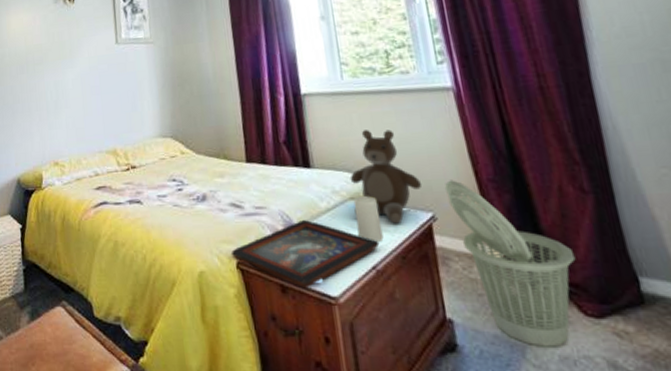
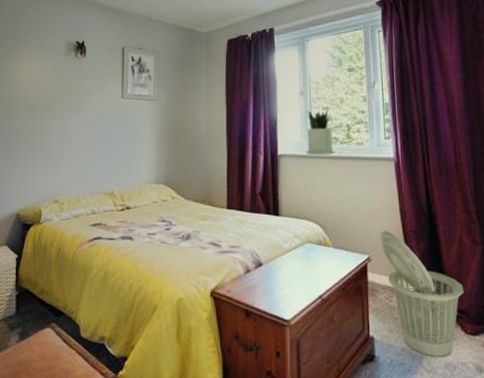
decorative tray: present [232,220,380,289] -> none [207,258,327,313]
planter: none [333,34,375,92] -> present [305,109,336,155]
bear: present [349,129,423,224] -> none [309,187,364,263]
candle: present [353,195,384,243] -> none [310,239,330,278]

